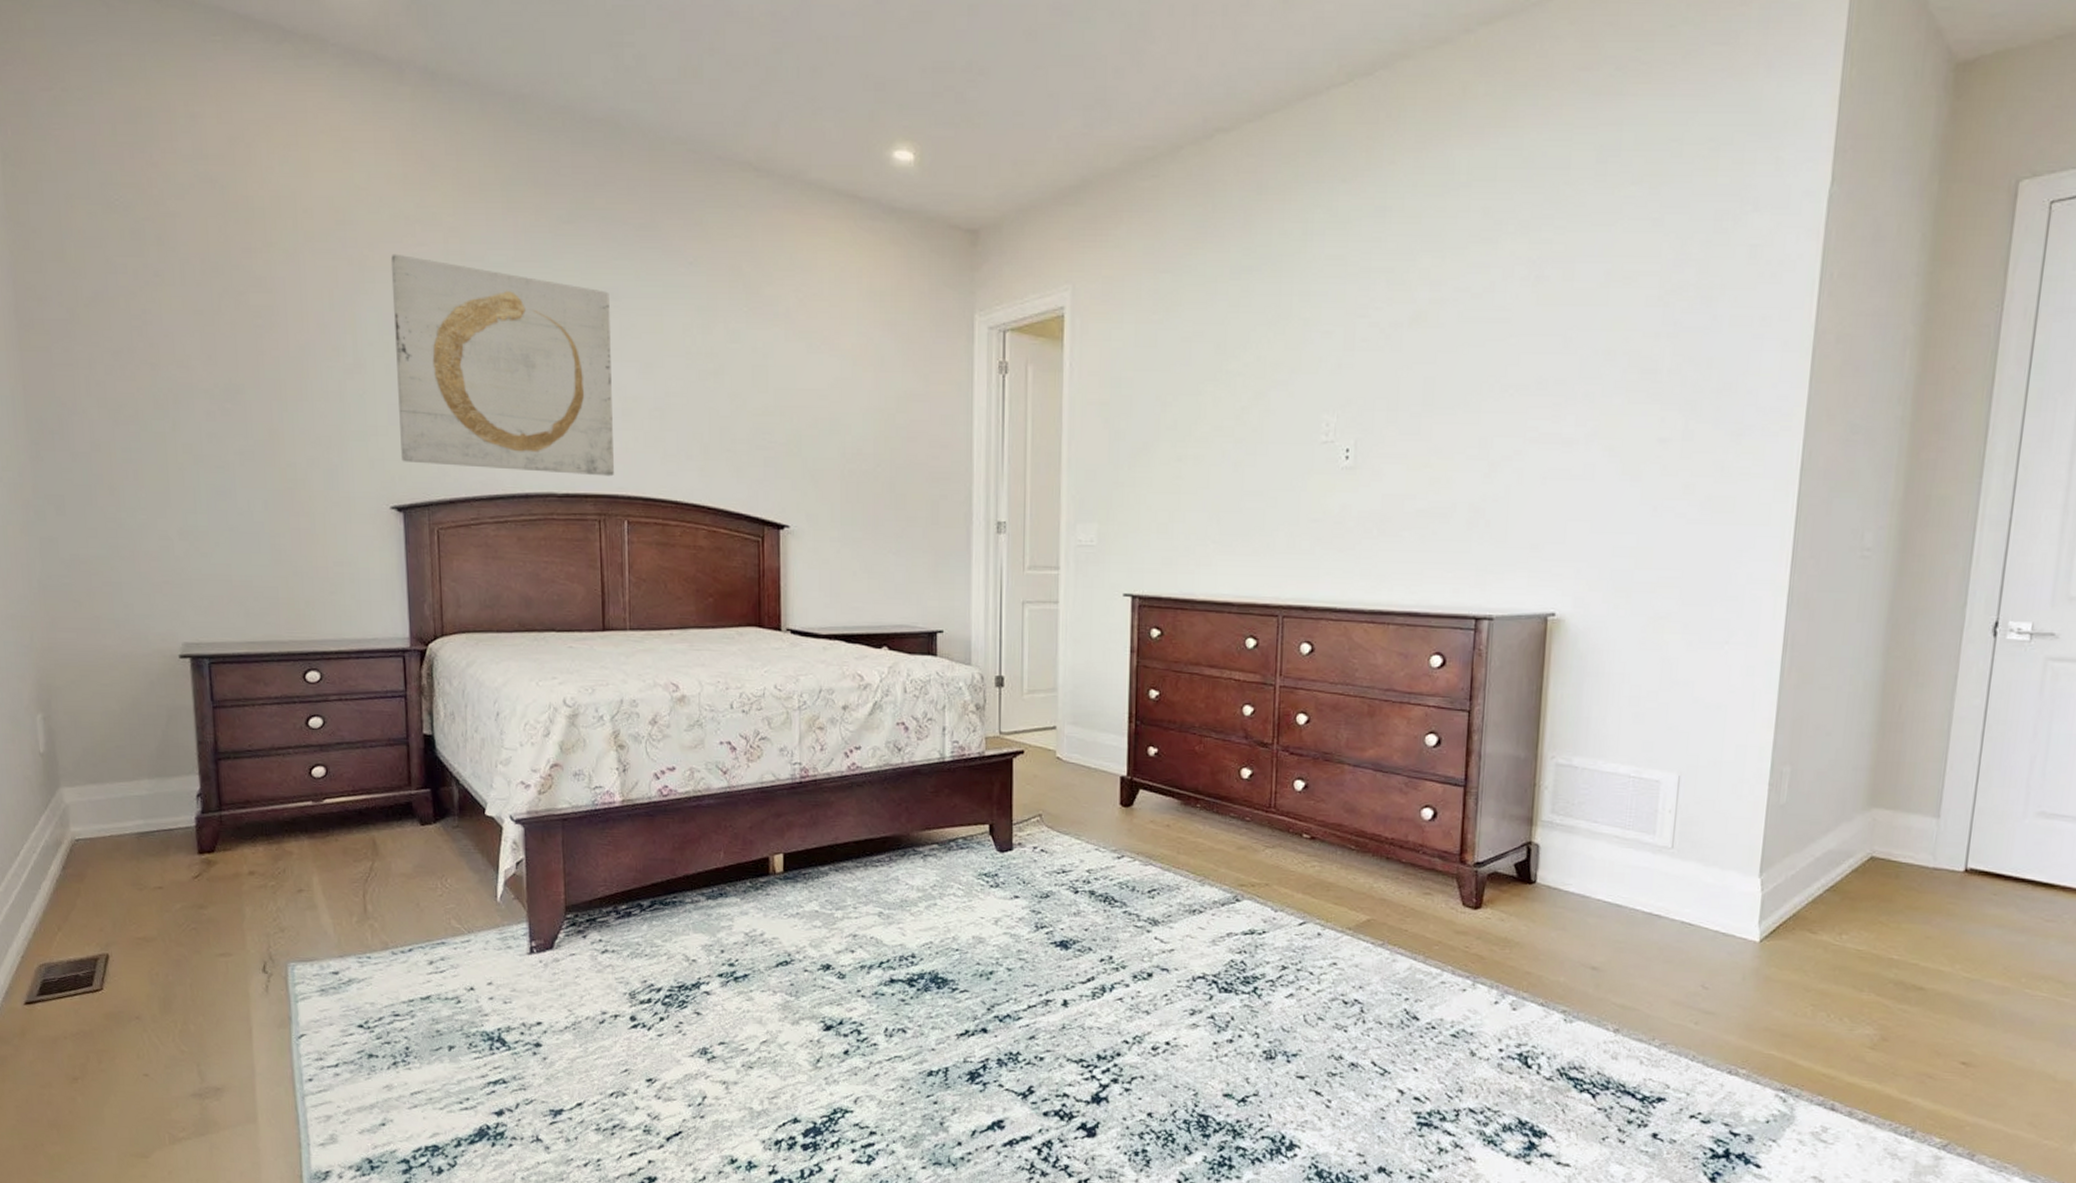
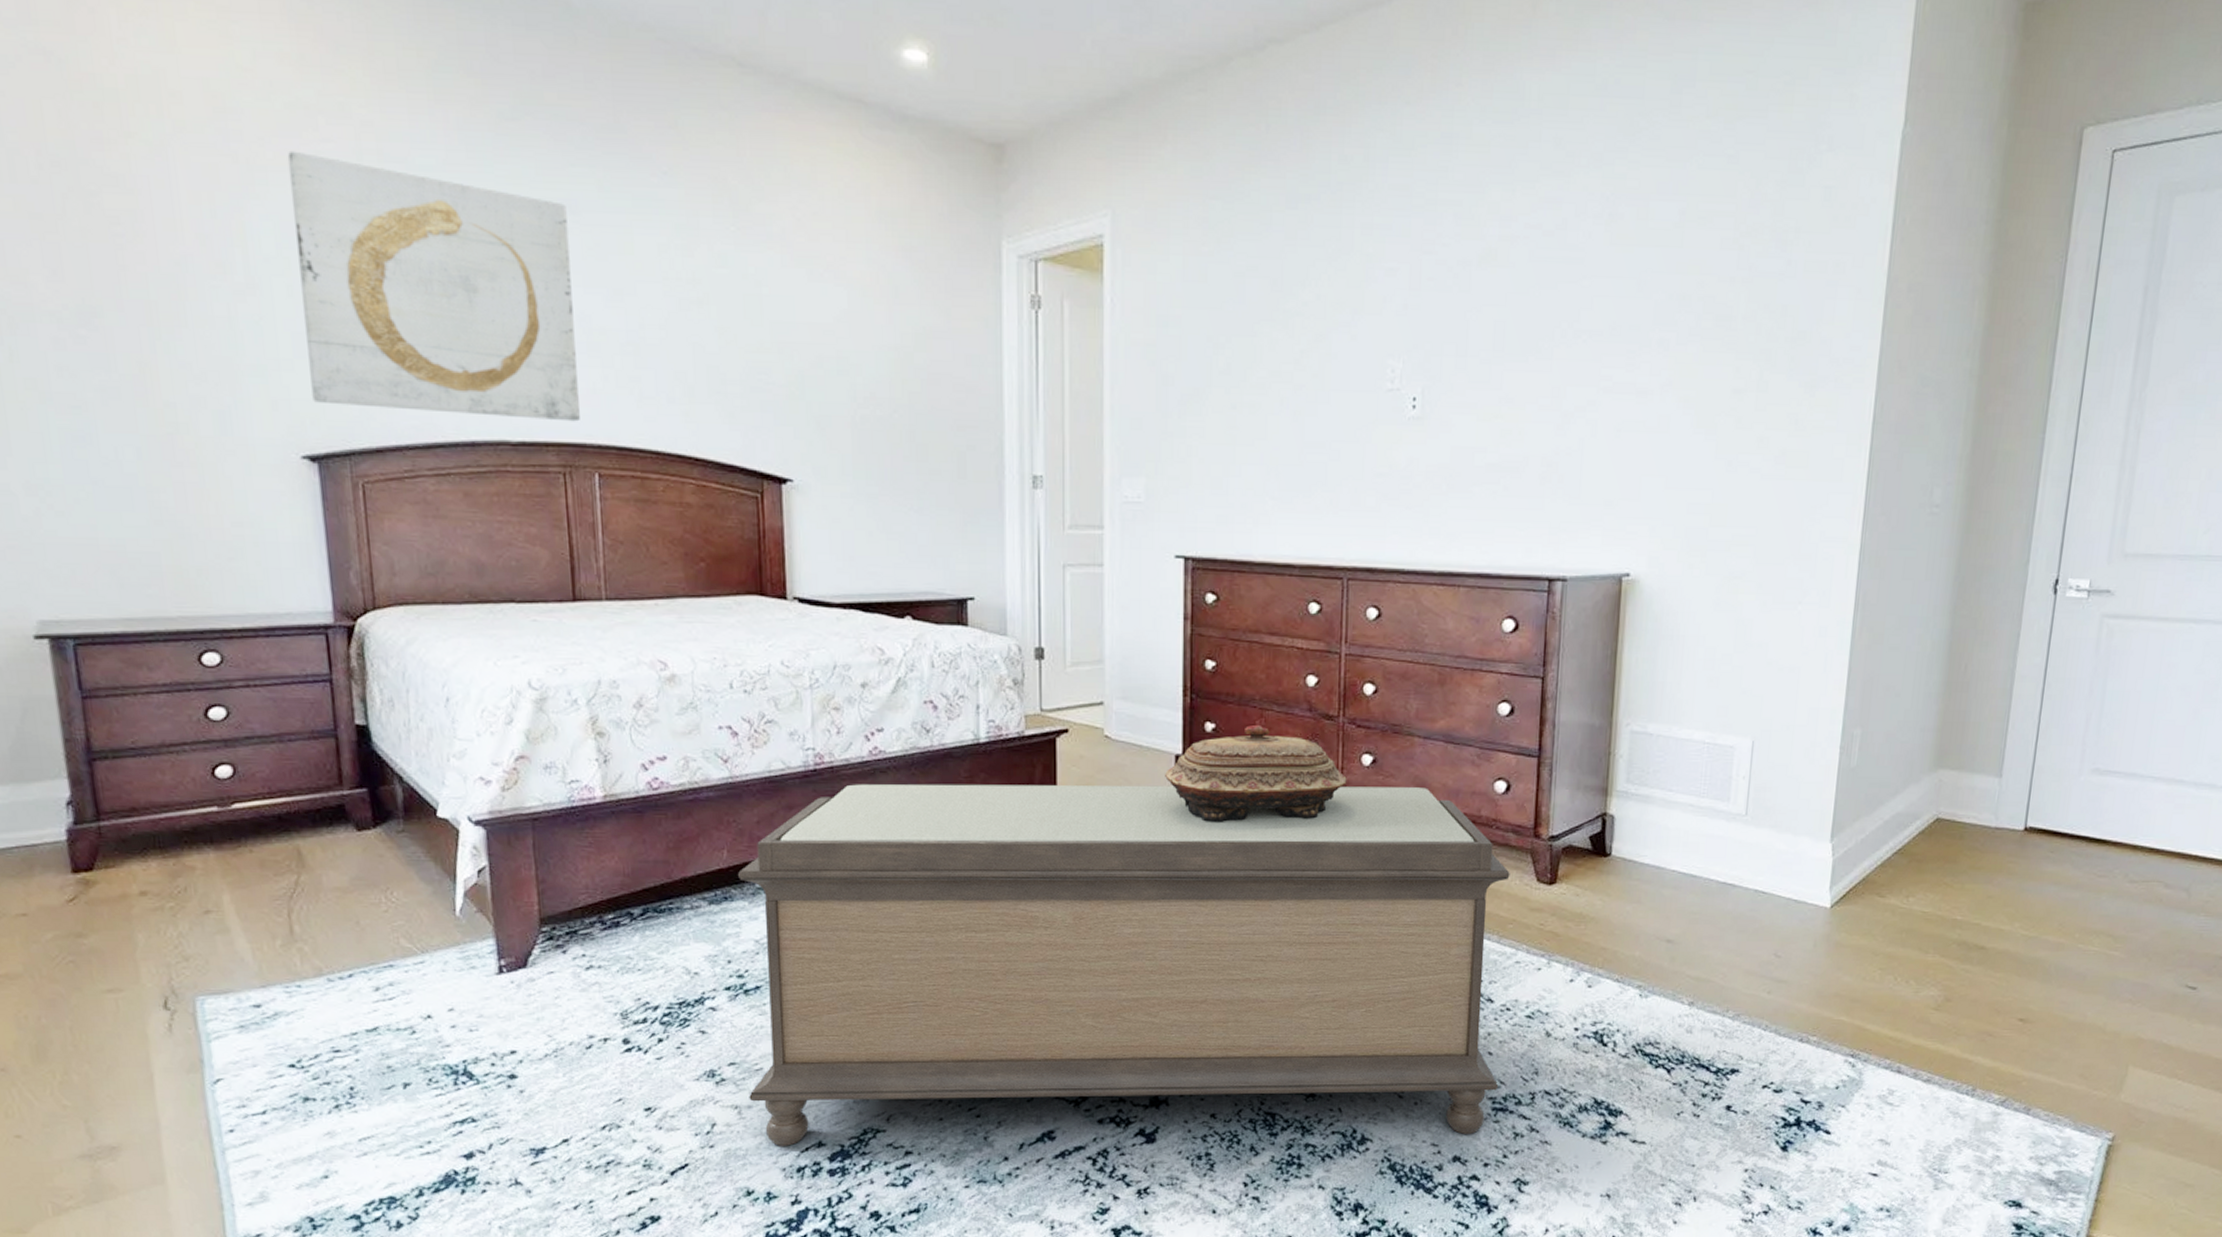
bench: none [732,796,1436,1147] -> present [738,784,1510,1146]
decorative box: none [1111,749,1280,841] -> present [1165,724,1347,824]

